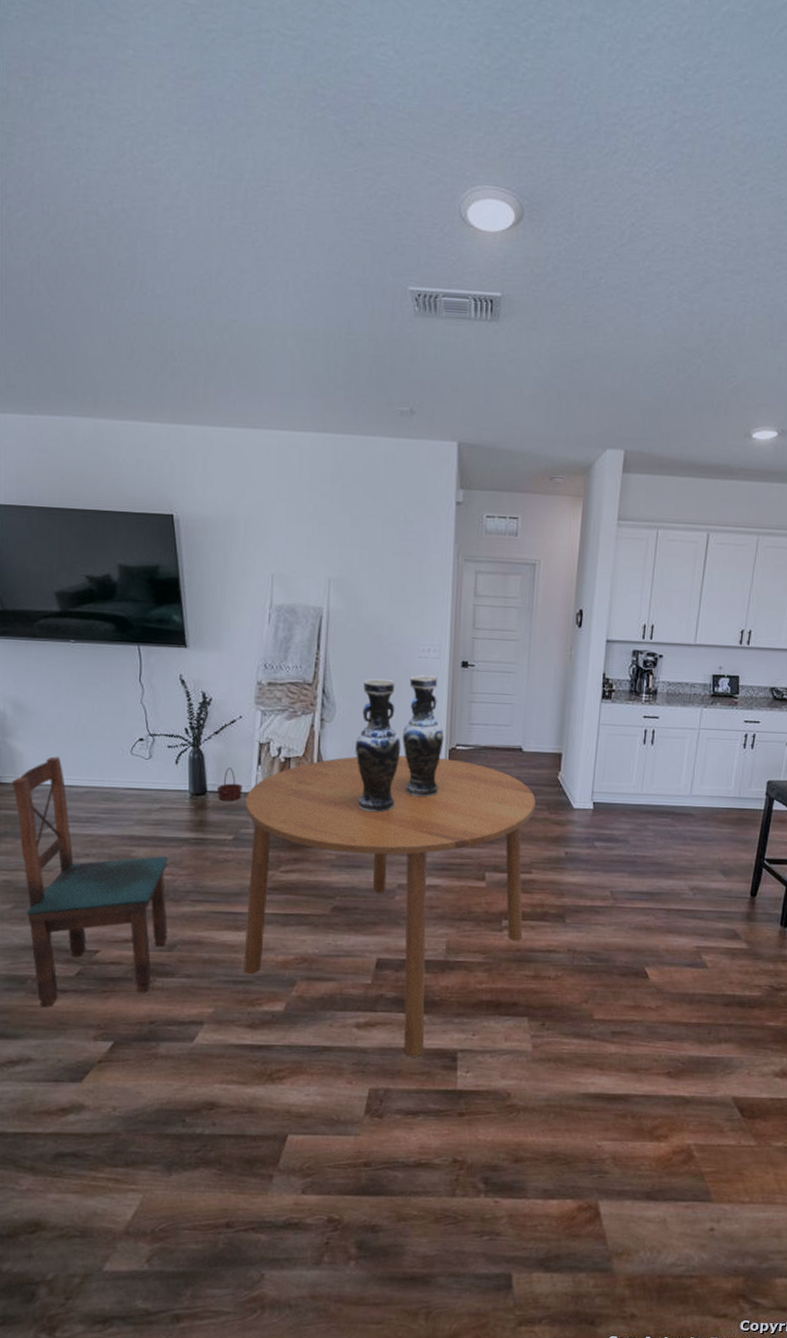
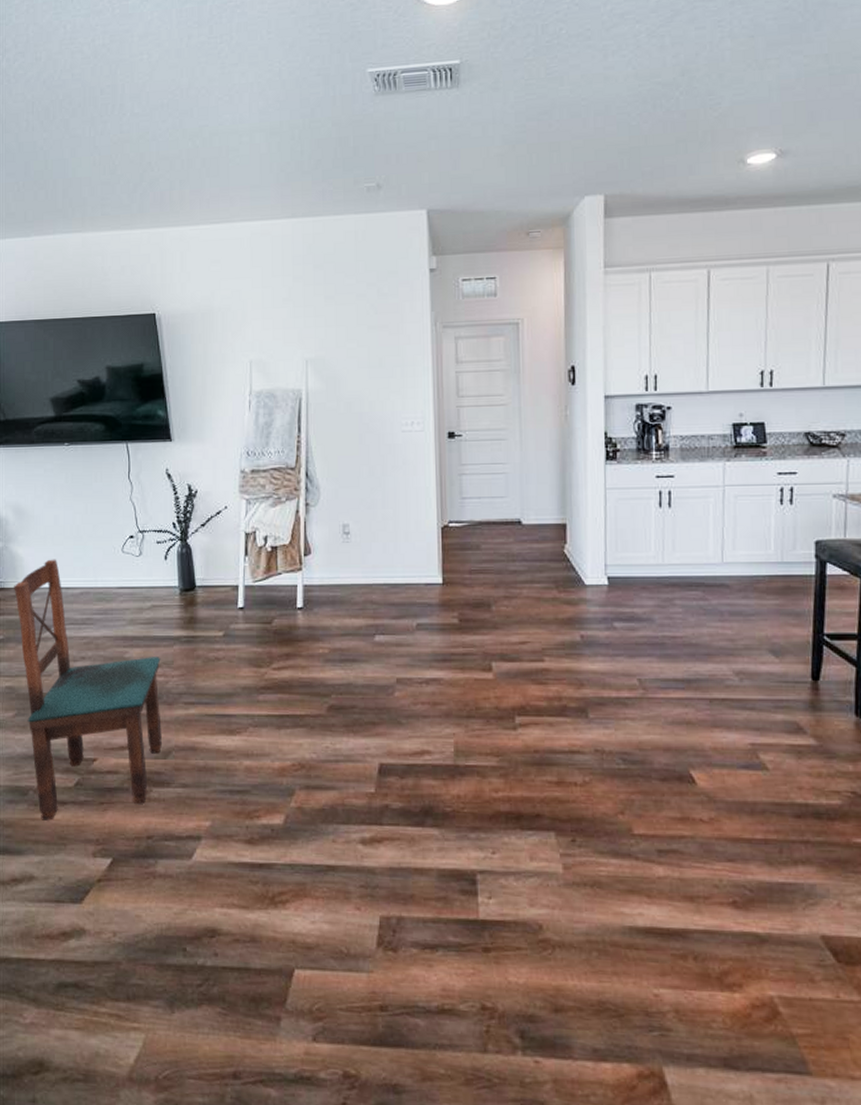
basket: present [216,767,243,801] -> none [205,560,231,595]
dining table: present [244,755,536,1057] -> none [233,537,542,879]
vase: present [356,675,444,813] -> none [343,450,435,600]

